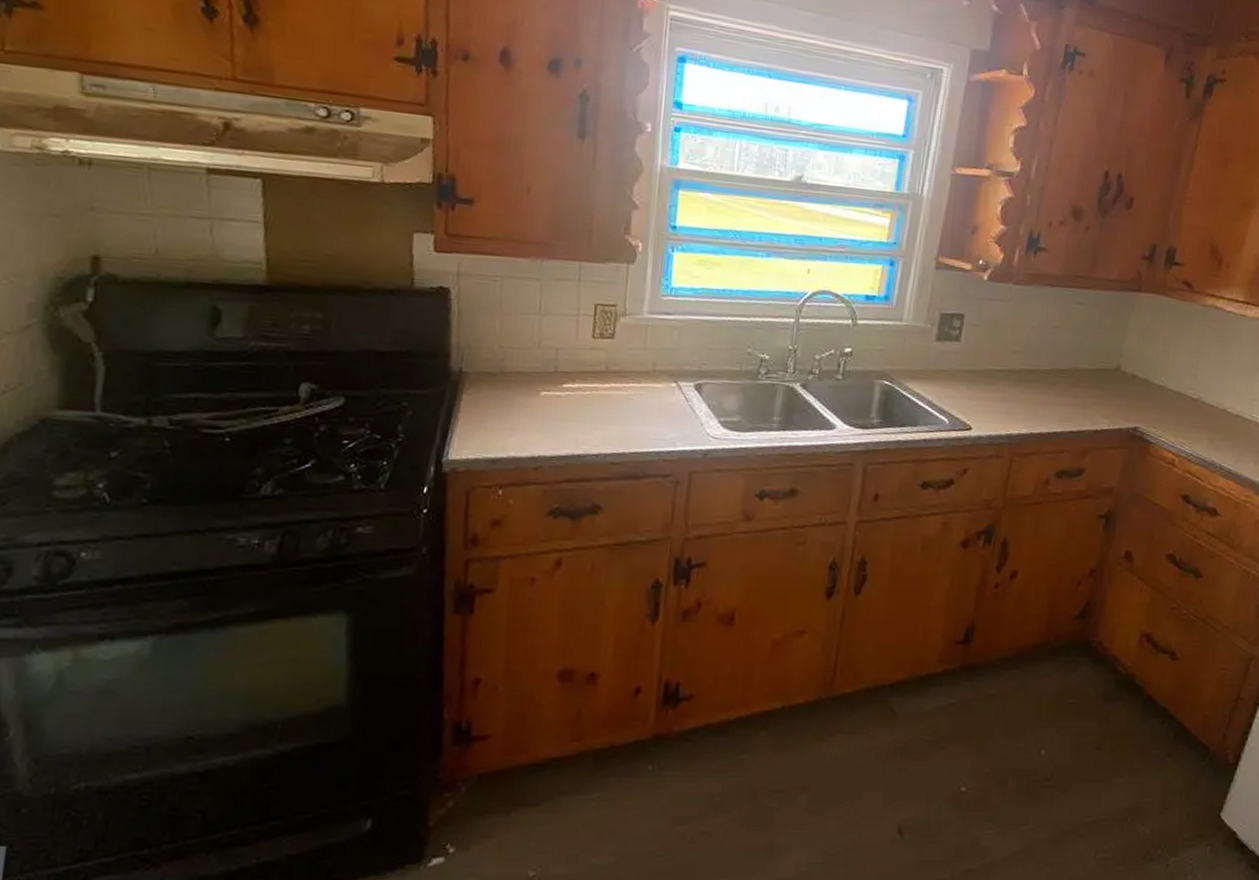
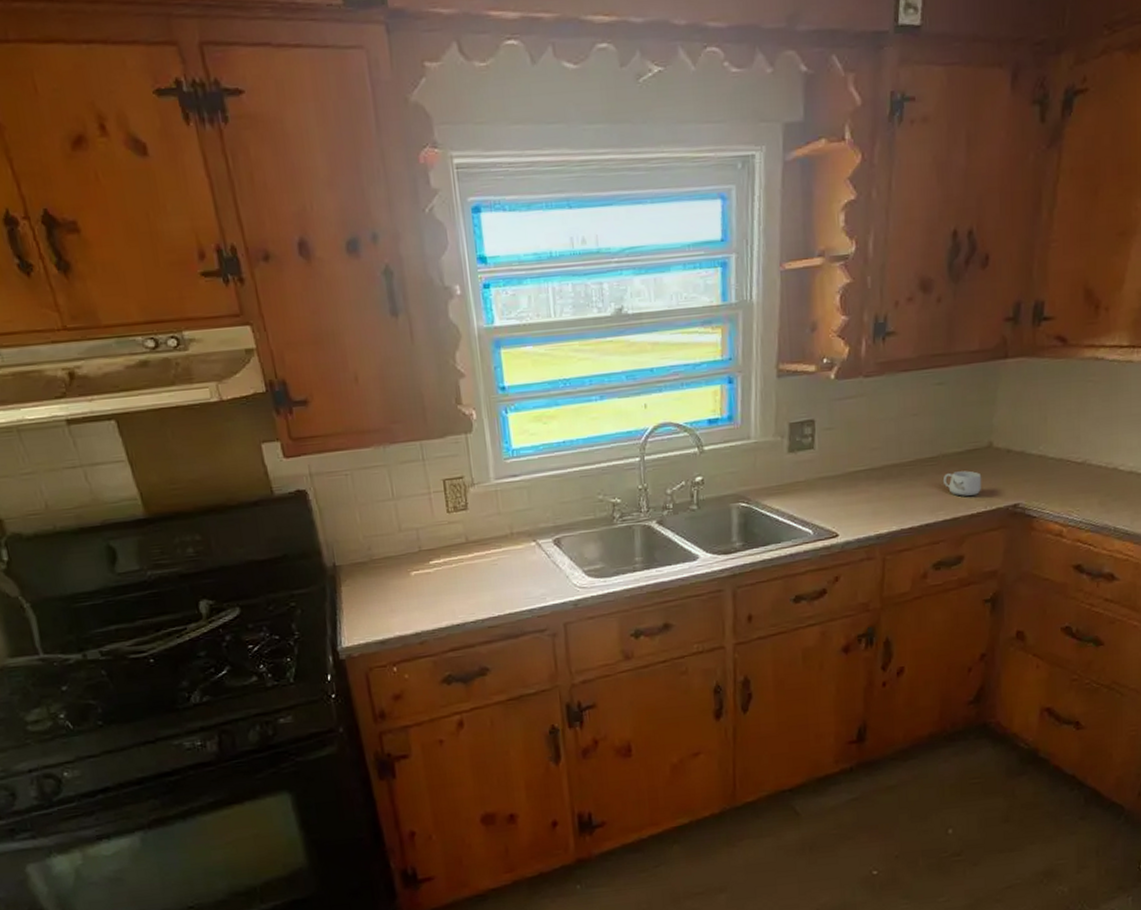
mug: none [1074,387,1109,412] -> present [944,470,982,496]

